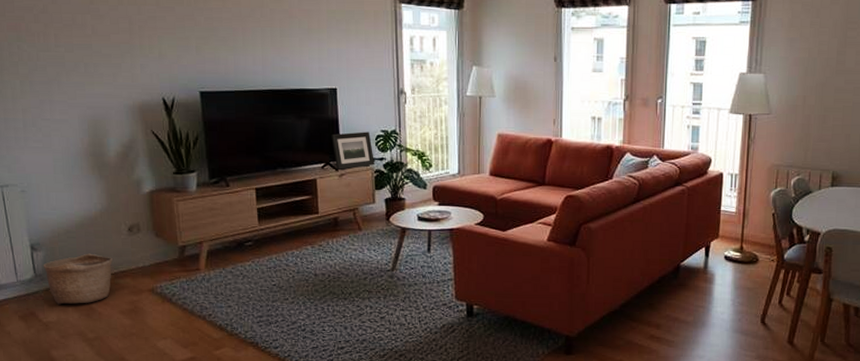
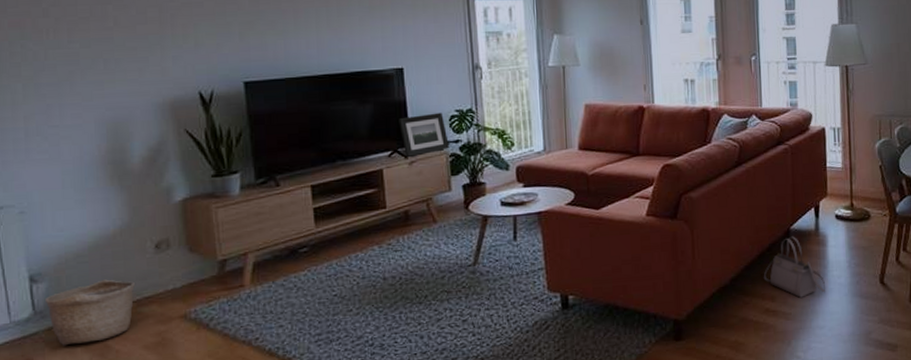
handbag: none [651,272,708,328] -> present [763,236,825,298]

